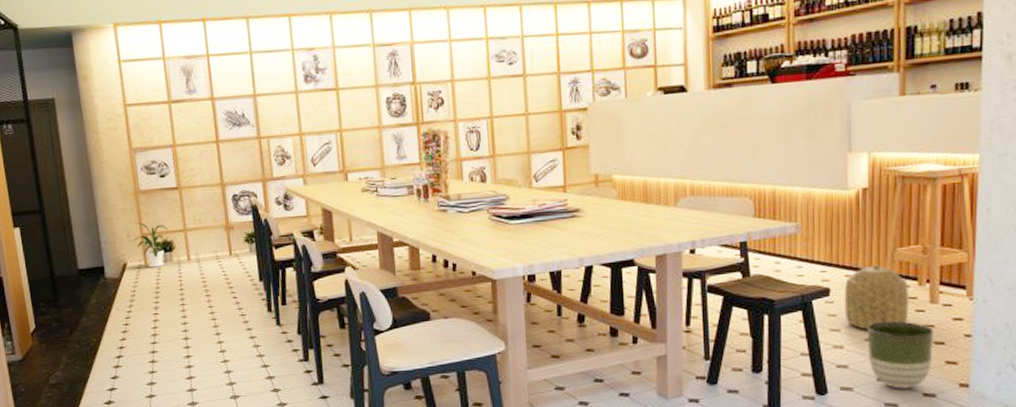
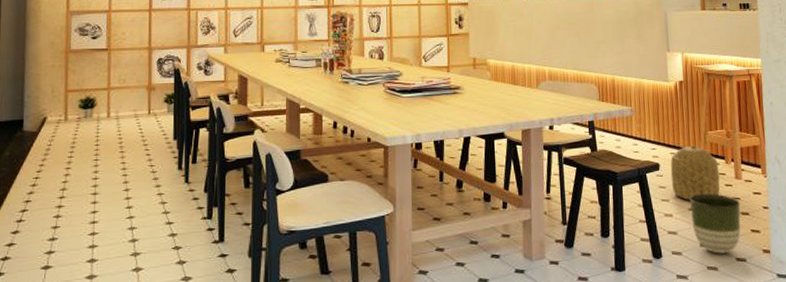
house plant: present [133,222,169,268] -> none [57,79,93,123]

